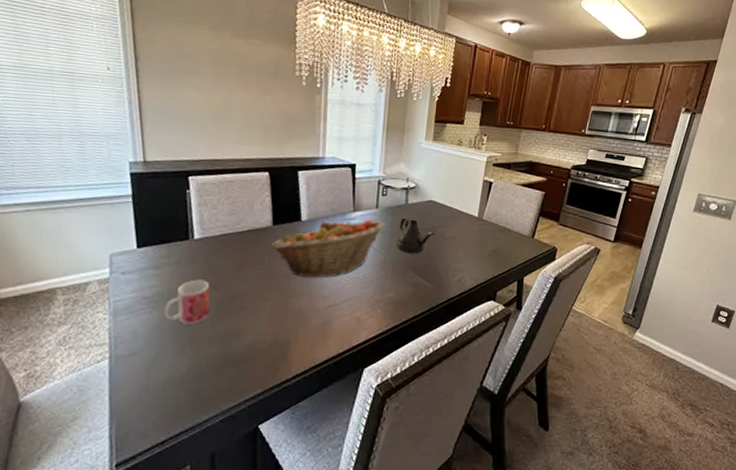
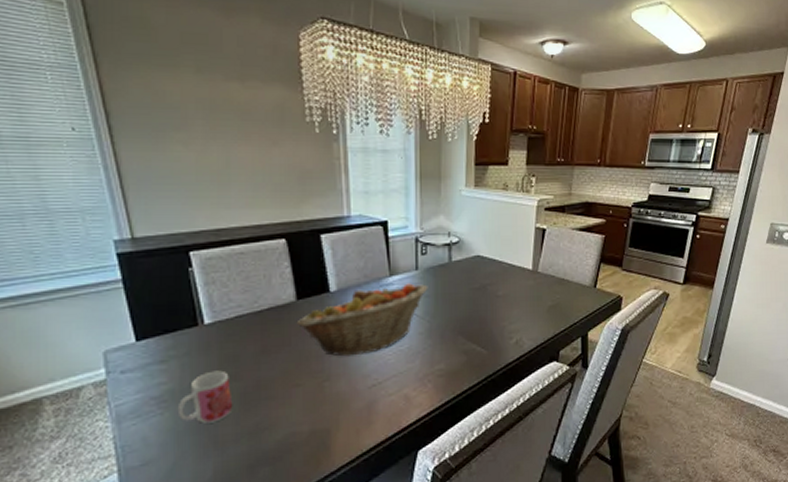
teapot: present [396,217,435,254] -> none [442,277,486,318]

